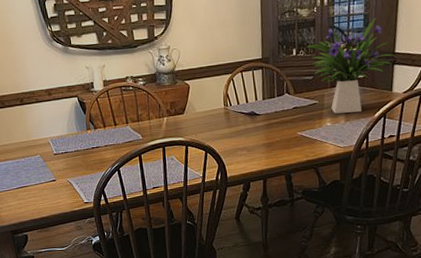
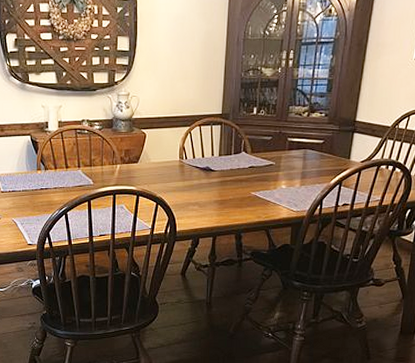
flower arrangement: present [306,17,395,114] -> none [268,83,355,178]

